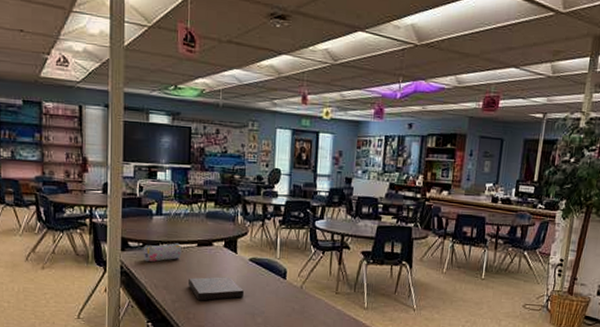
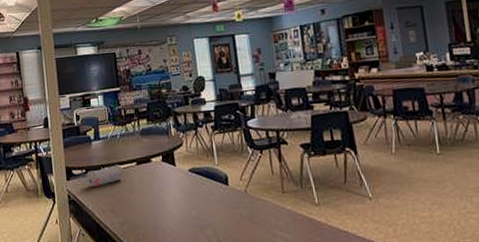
book: present [189,276,245,301] -> none [133,190,190,220]

